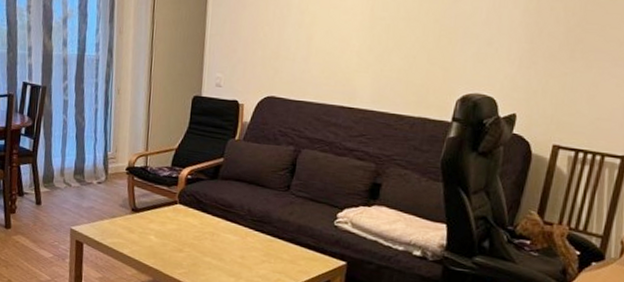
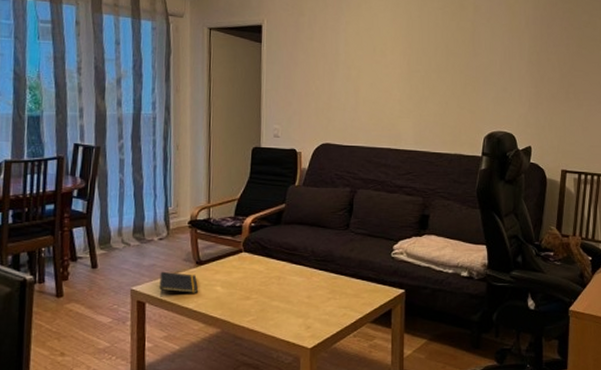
notepad: none [96,214,133,240] -> present [159,271,198,297]

